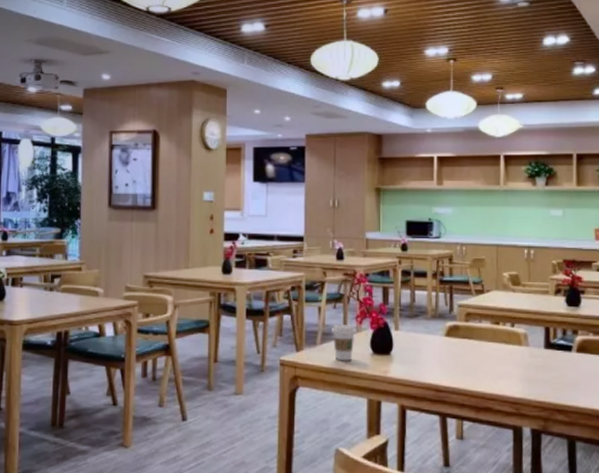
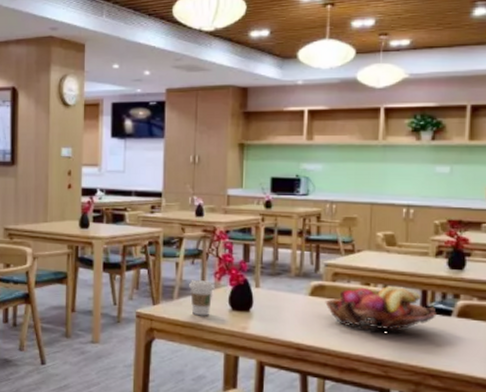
fruit basket: none [460,325,559,369] -> present [325,286,437,333]

